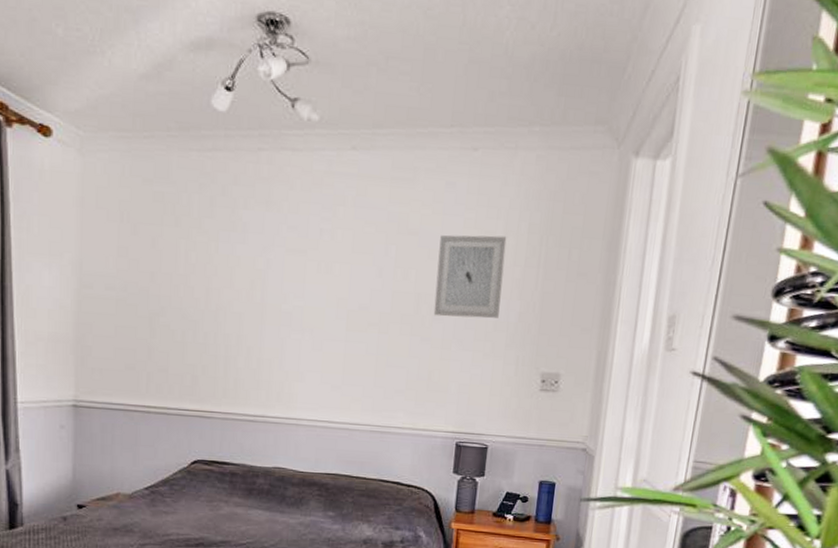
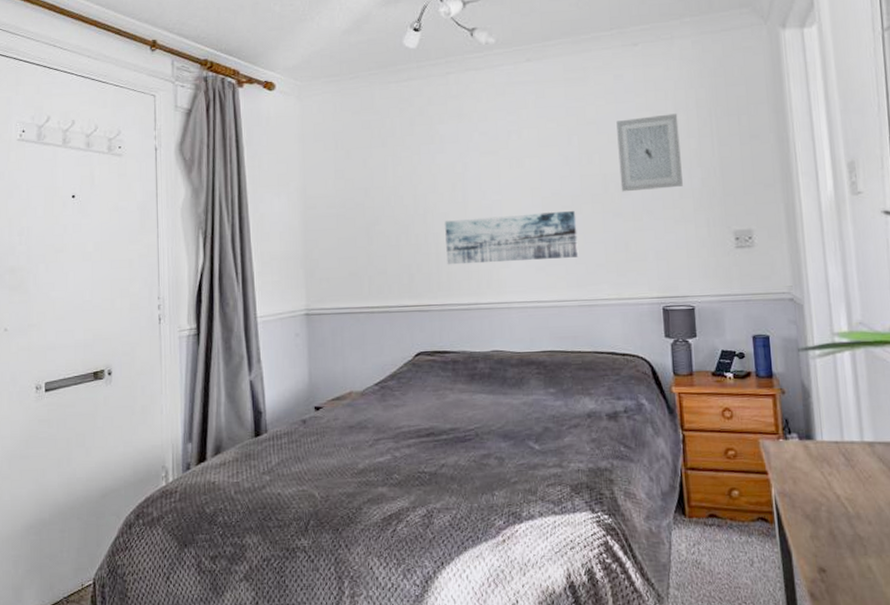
wall art: none [236,322,382,380] -> present [445,210,579,265]

